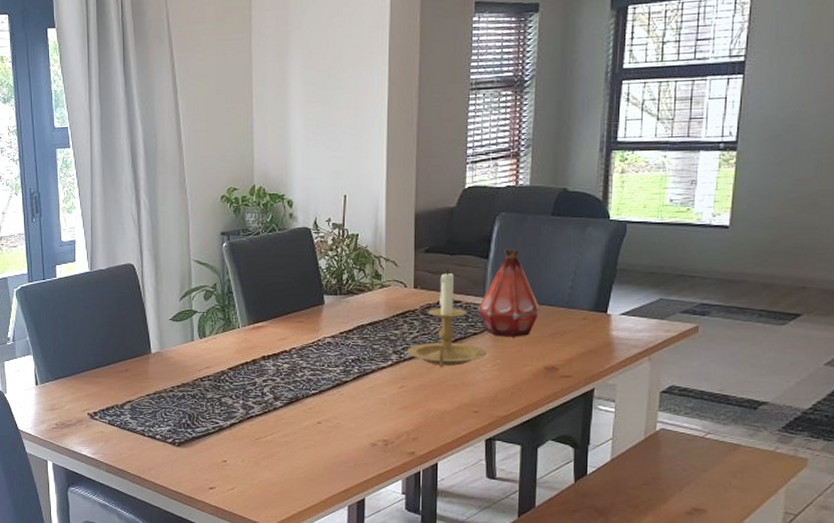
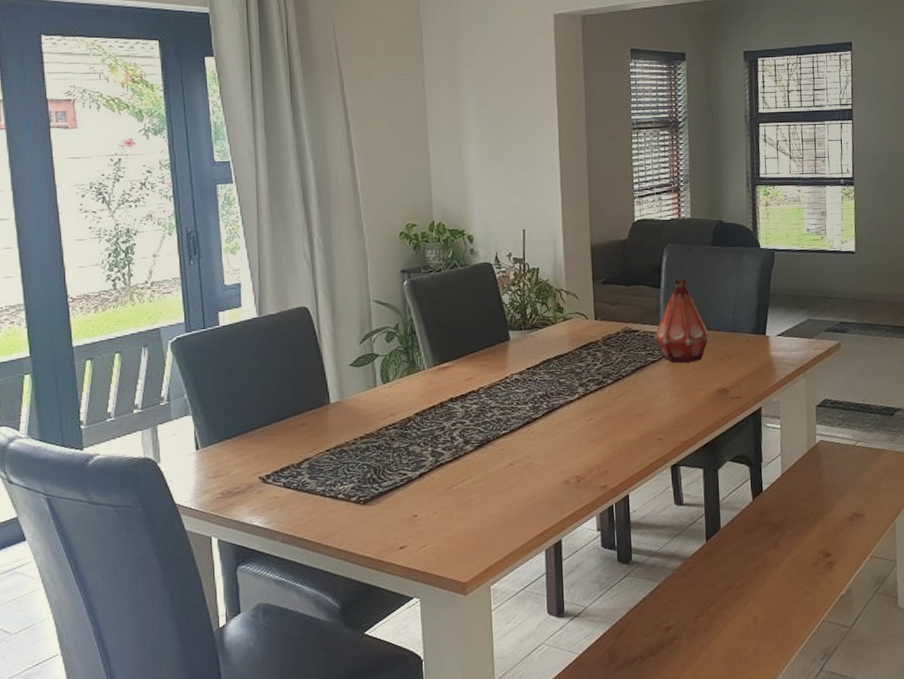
candle holder: present [407,270,486,368] -> none [593,300,665,397]

